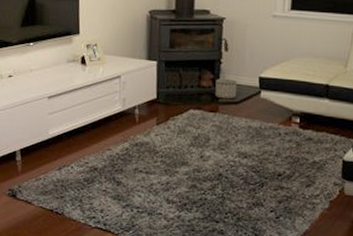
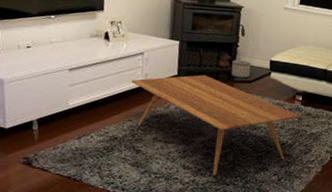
coffee table: none [109,97,298,211] -> present [131,74,300,175]

